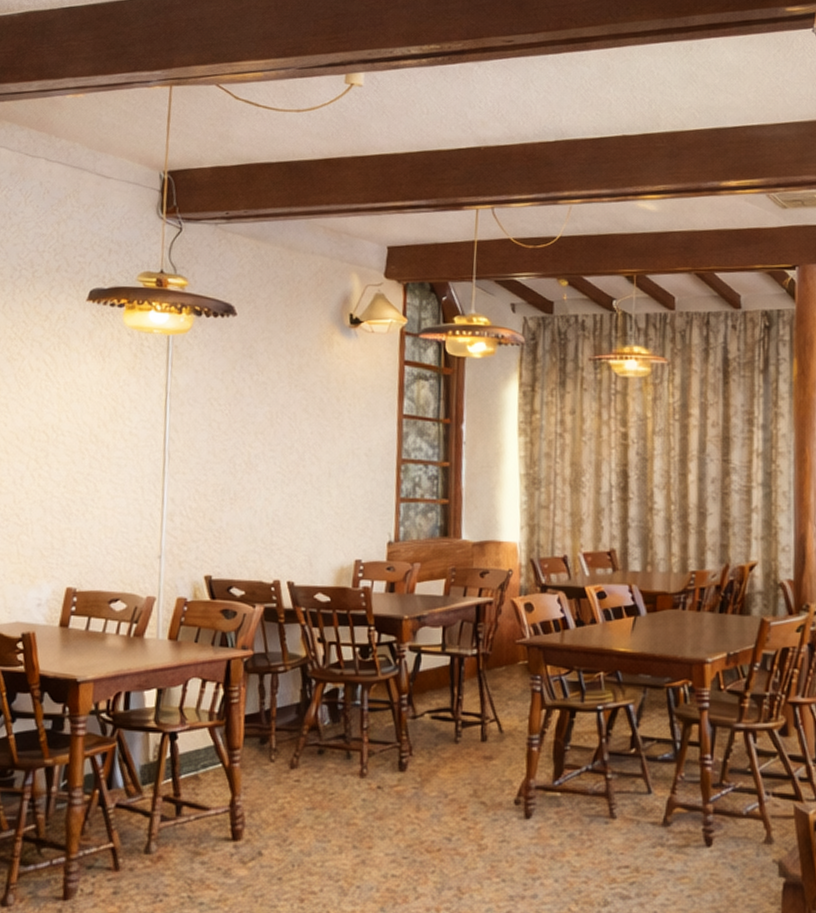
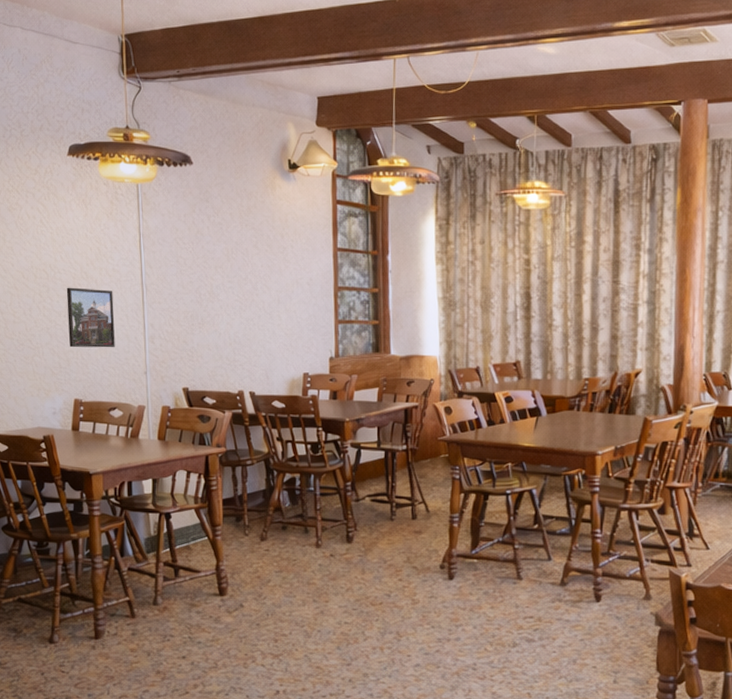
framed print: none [66,452,128,526] -> present [66,287,115,348]

